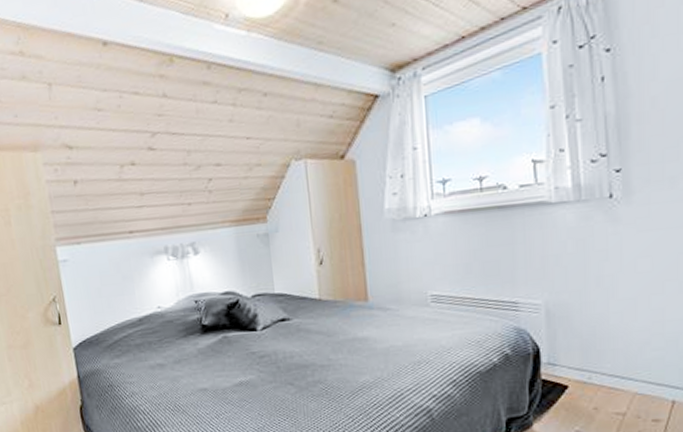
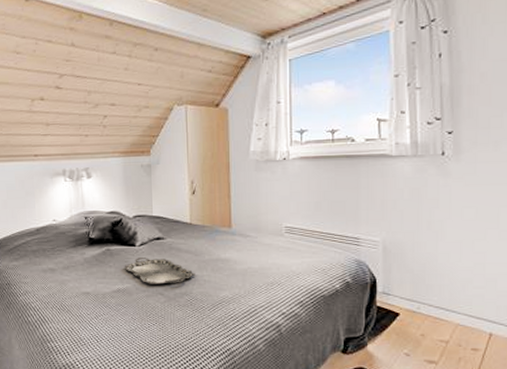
serving tray: none [245,343,330,374] -> present [124,258,196,284]

